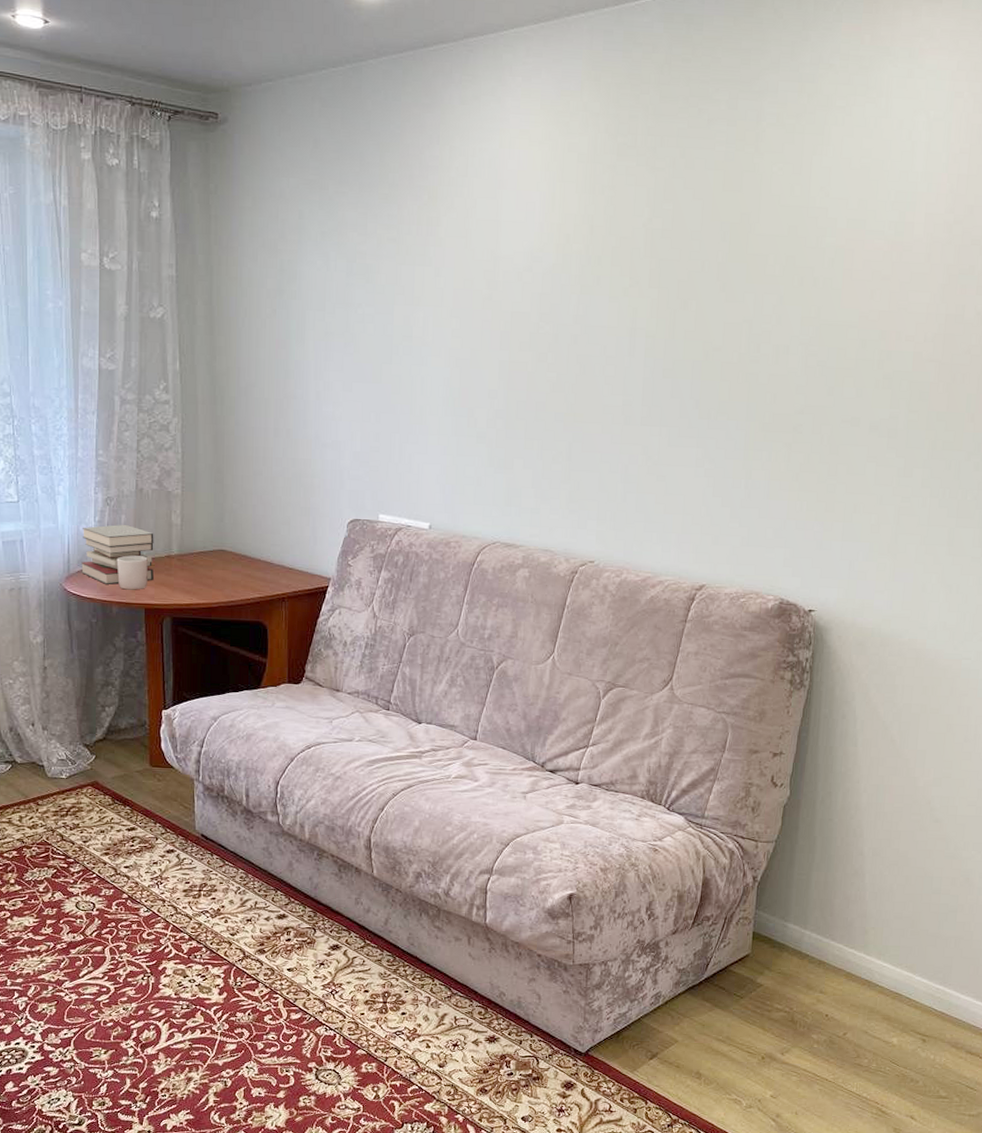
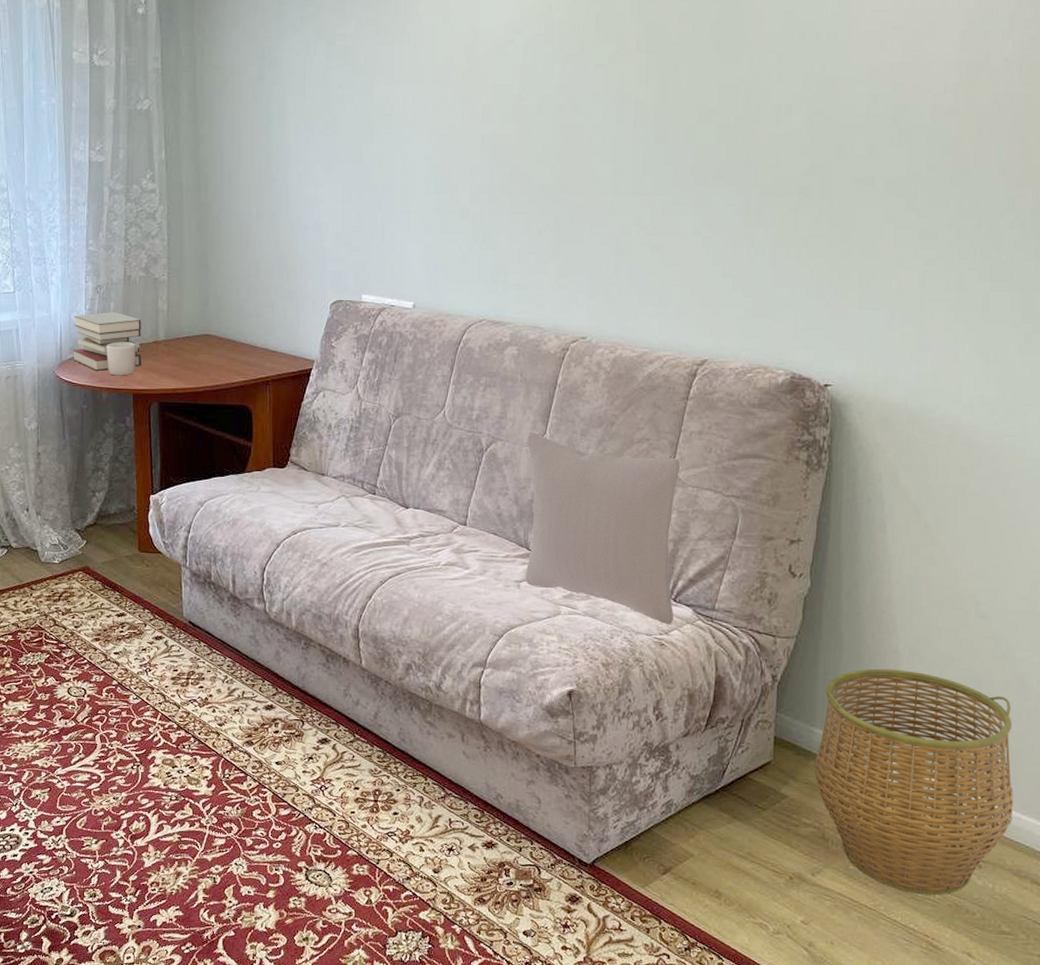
pillow: none [531,652,677,831] -> present [525,433,680,624]
basket: none [786,868,957,1067] -> present [813,668,1014,895]

